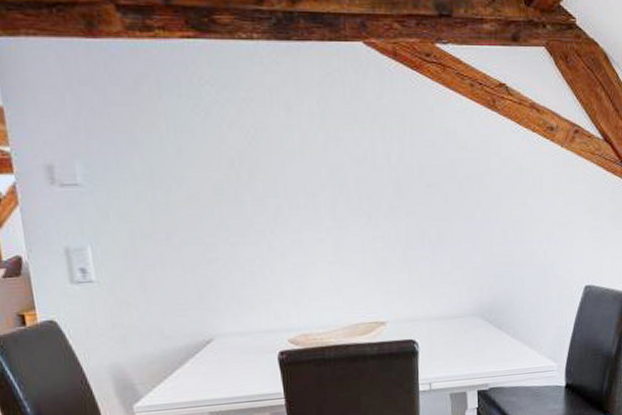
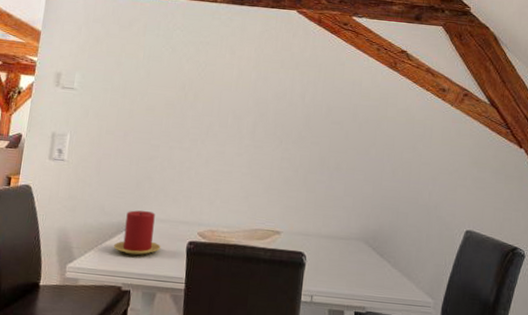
candle: none [186,326,247,380] -> present [113,210,161,256]

